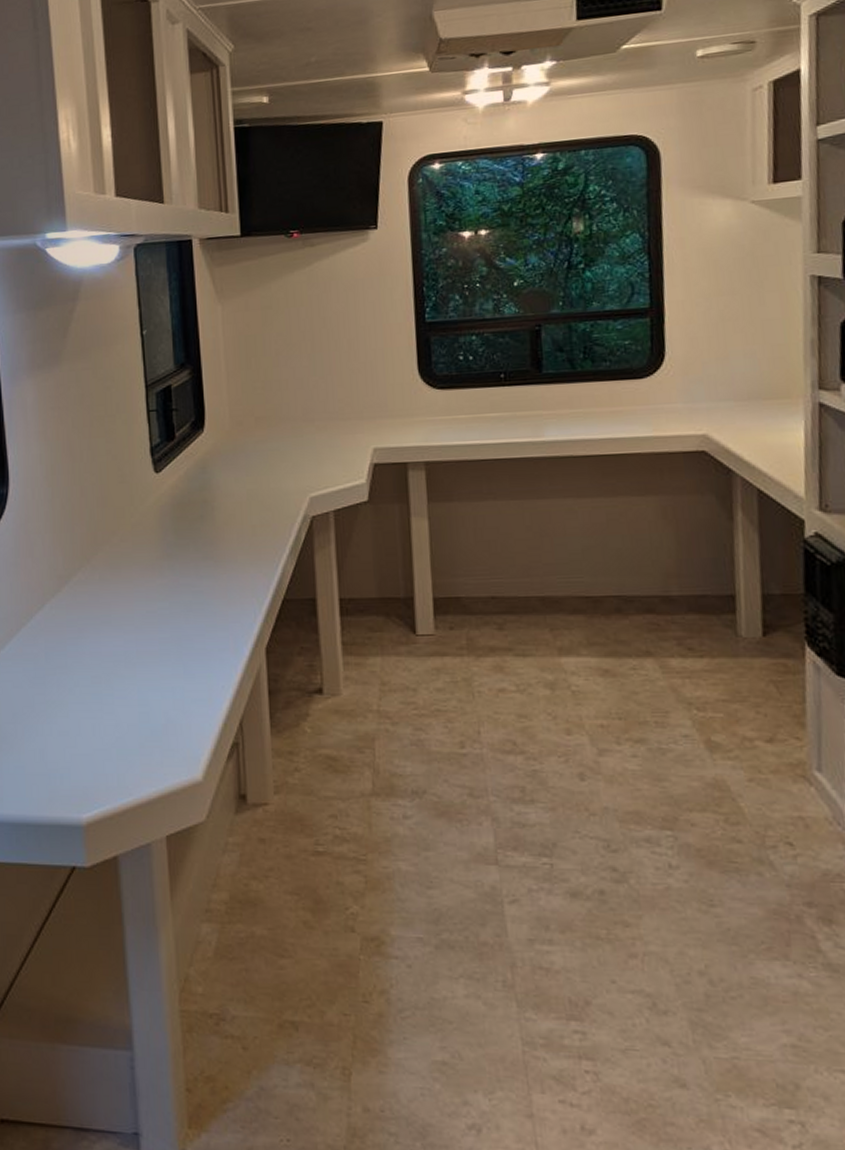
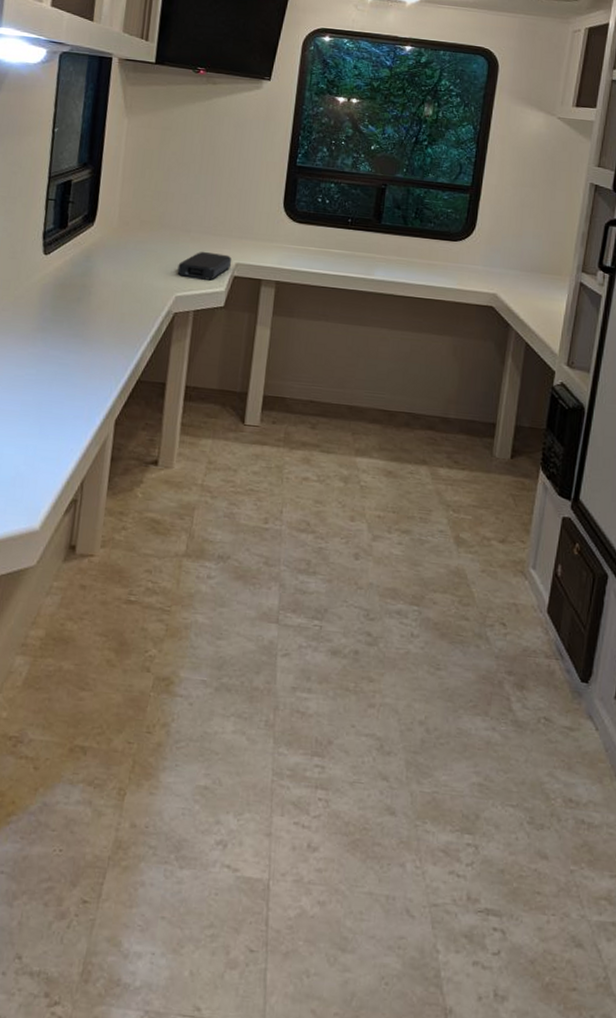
power bank: none [306,440,369,474] -> present [177,251,232,280]

